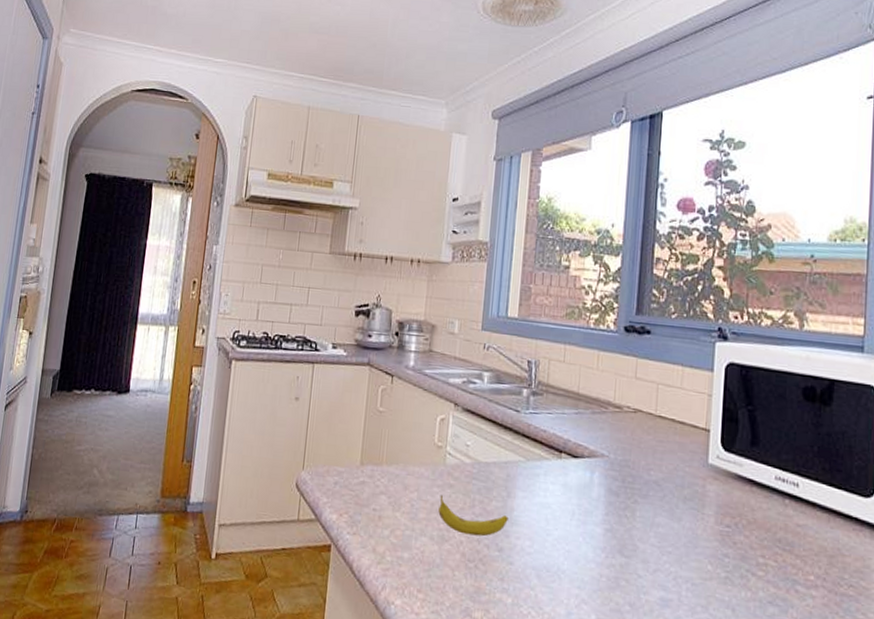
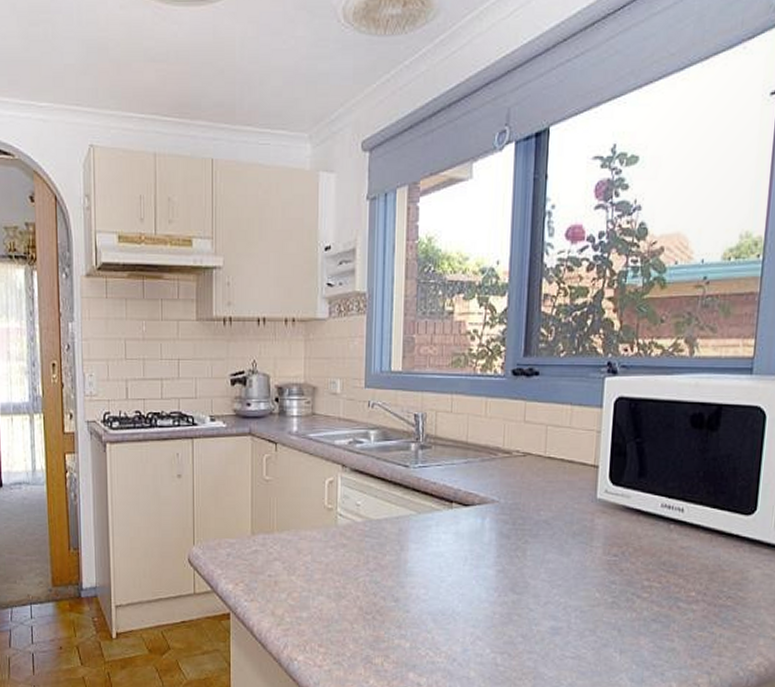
fruit: present [438,495,508,537] -> none [333,555,403,590]

